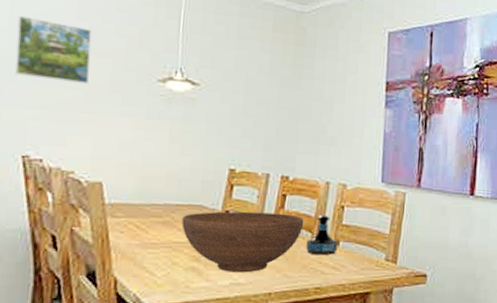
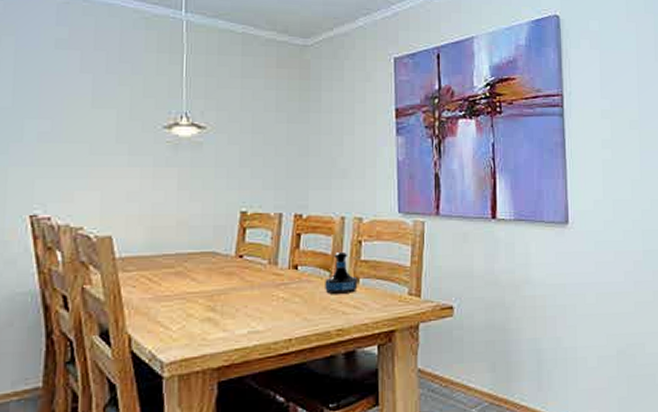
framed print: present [15,15,92,85] -> none [20,73,95,138]
fruit bowl: present [181,211,304,273] -> none [195,254,321,320]

